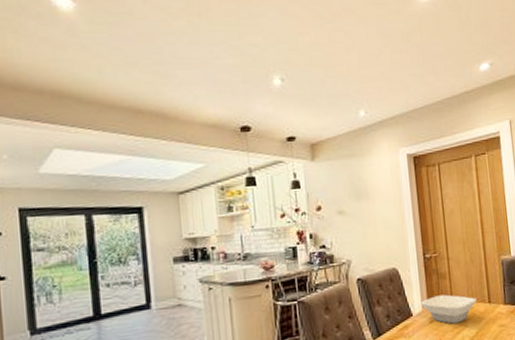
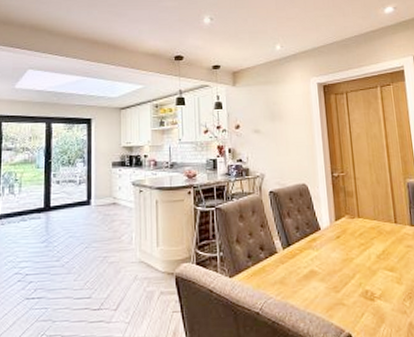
bowl: present [420,294,478,324] -> none [328,212,384,241]

